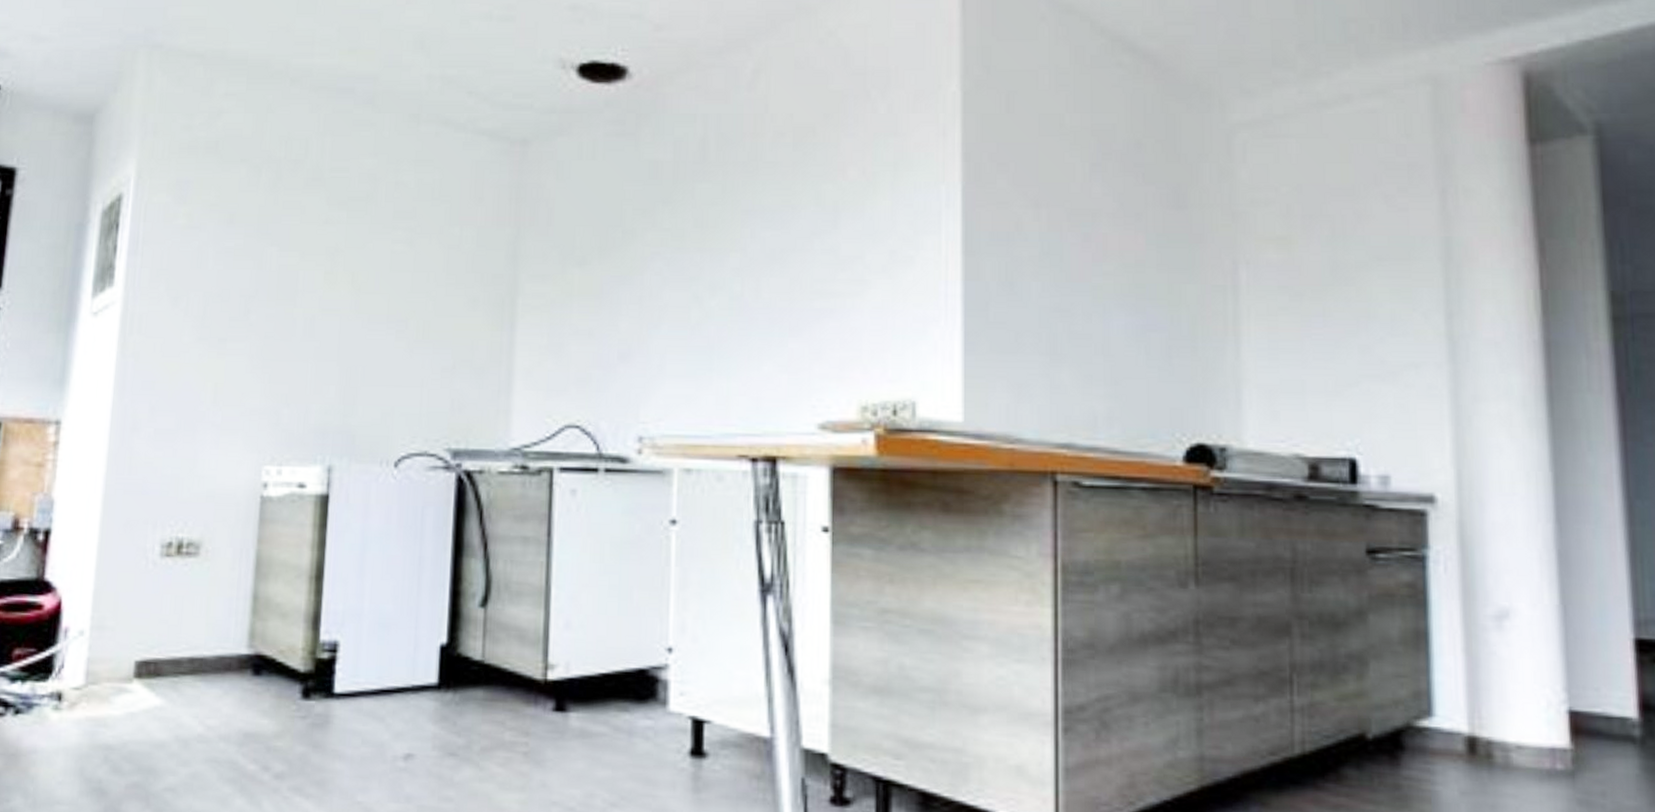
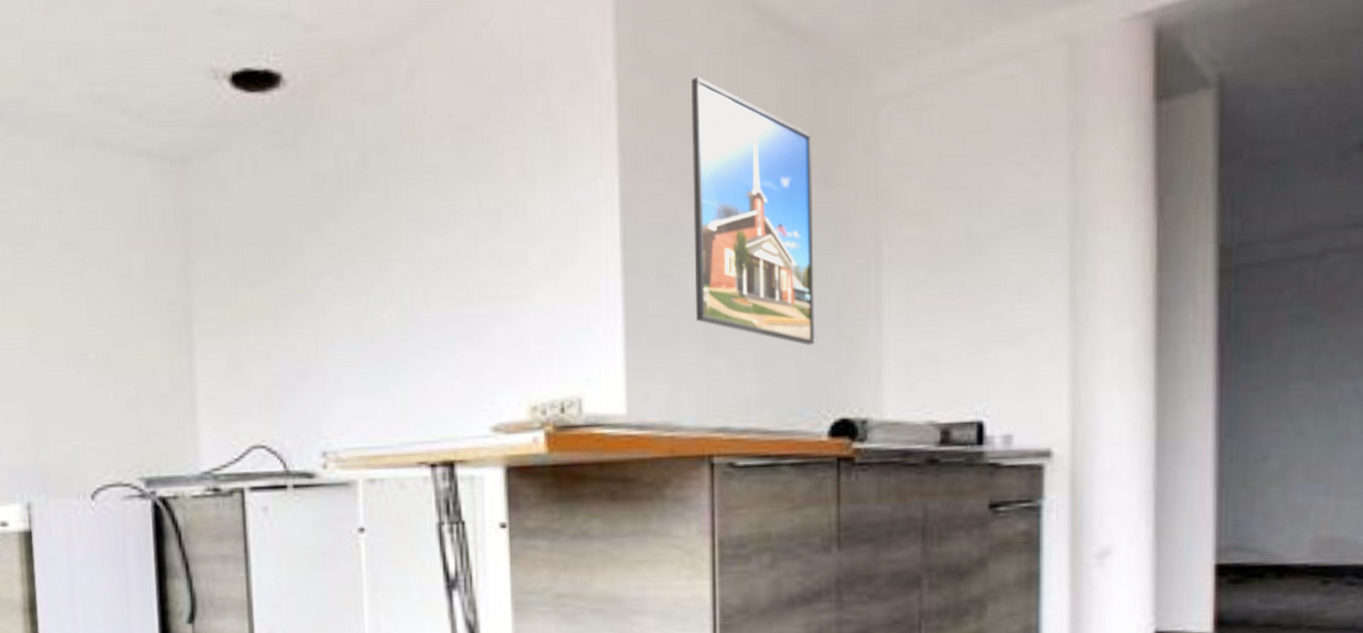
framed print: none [1037,93,1169,365] -> present [690,76,816,346]

